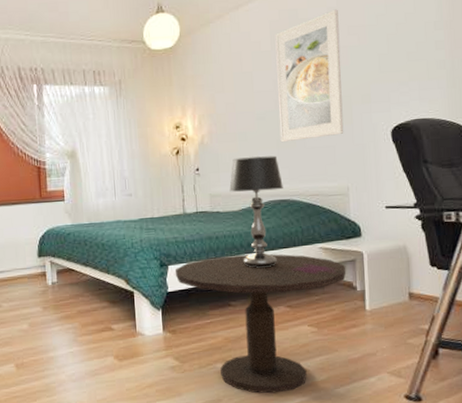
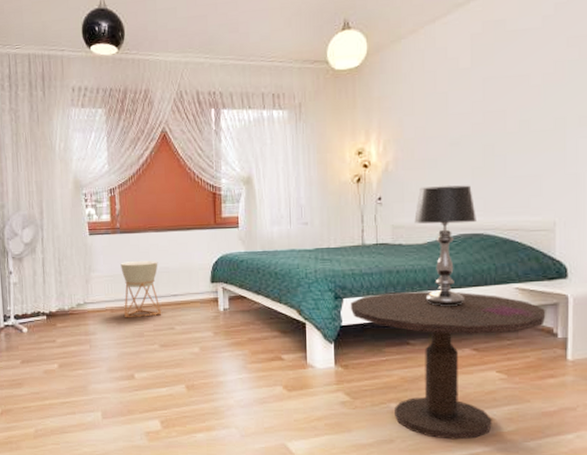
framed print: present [275,9,344,143] -> none [476,17,556,171]

